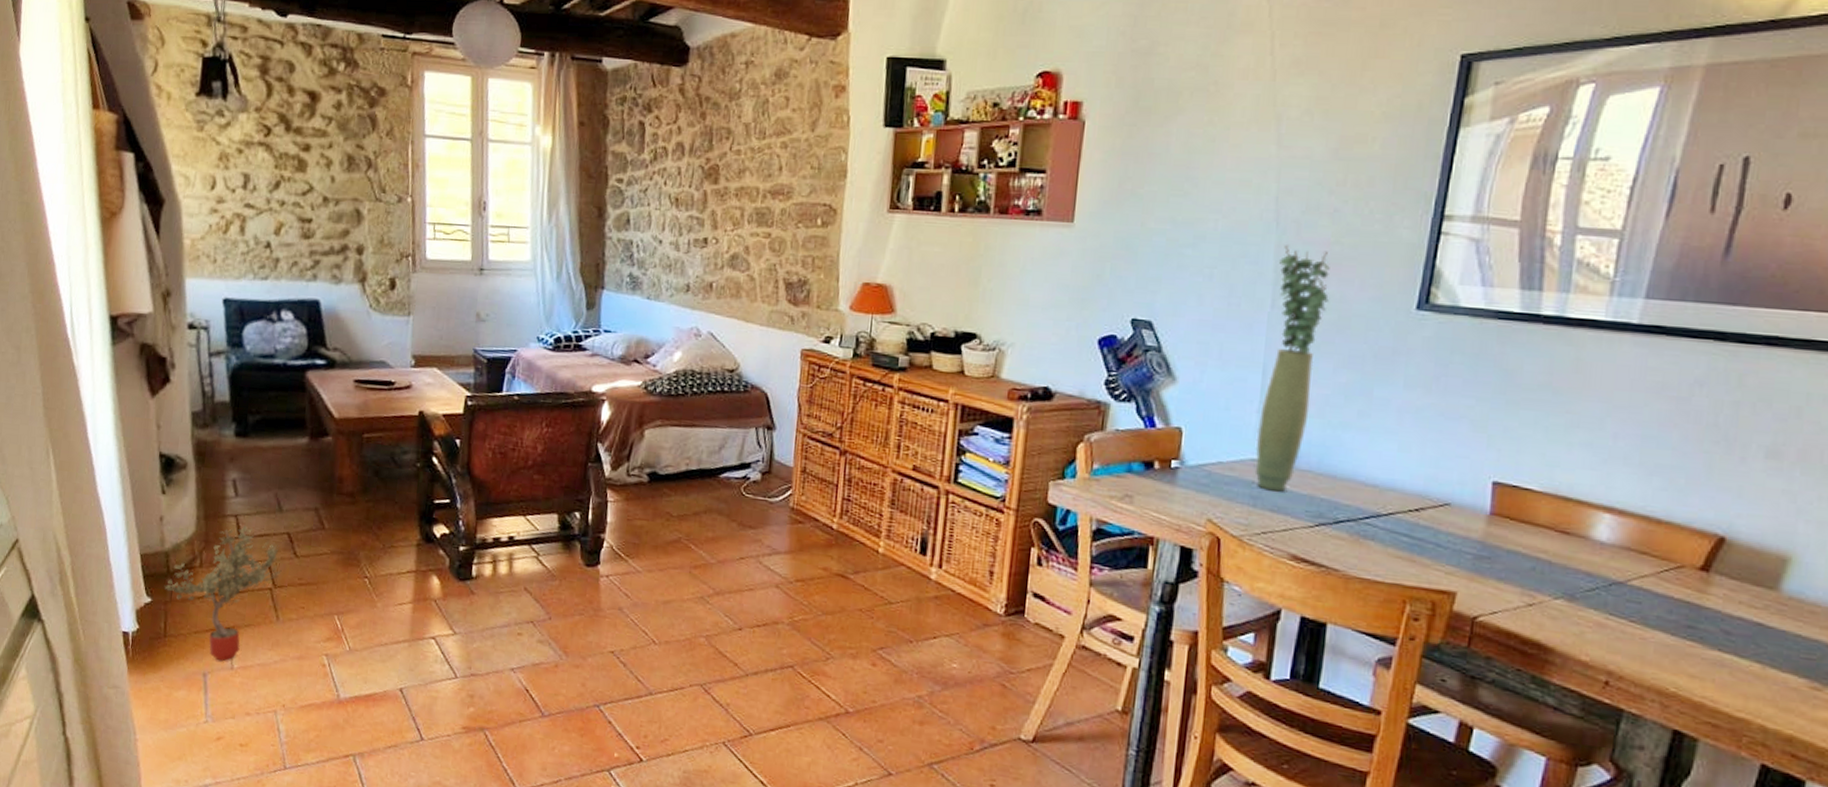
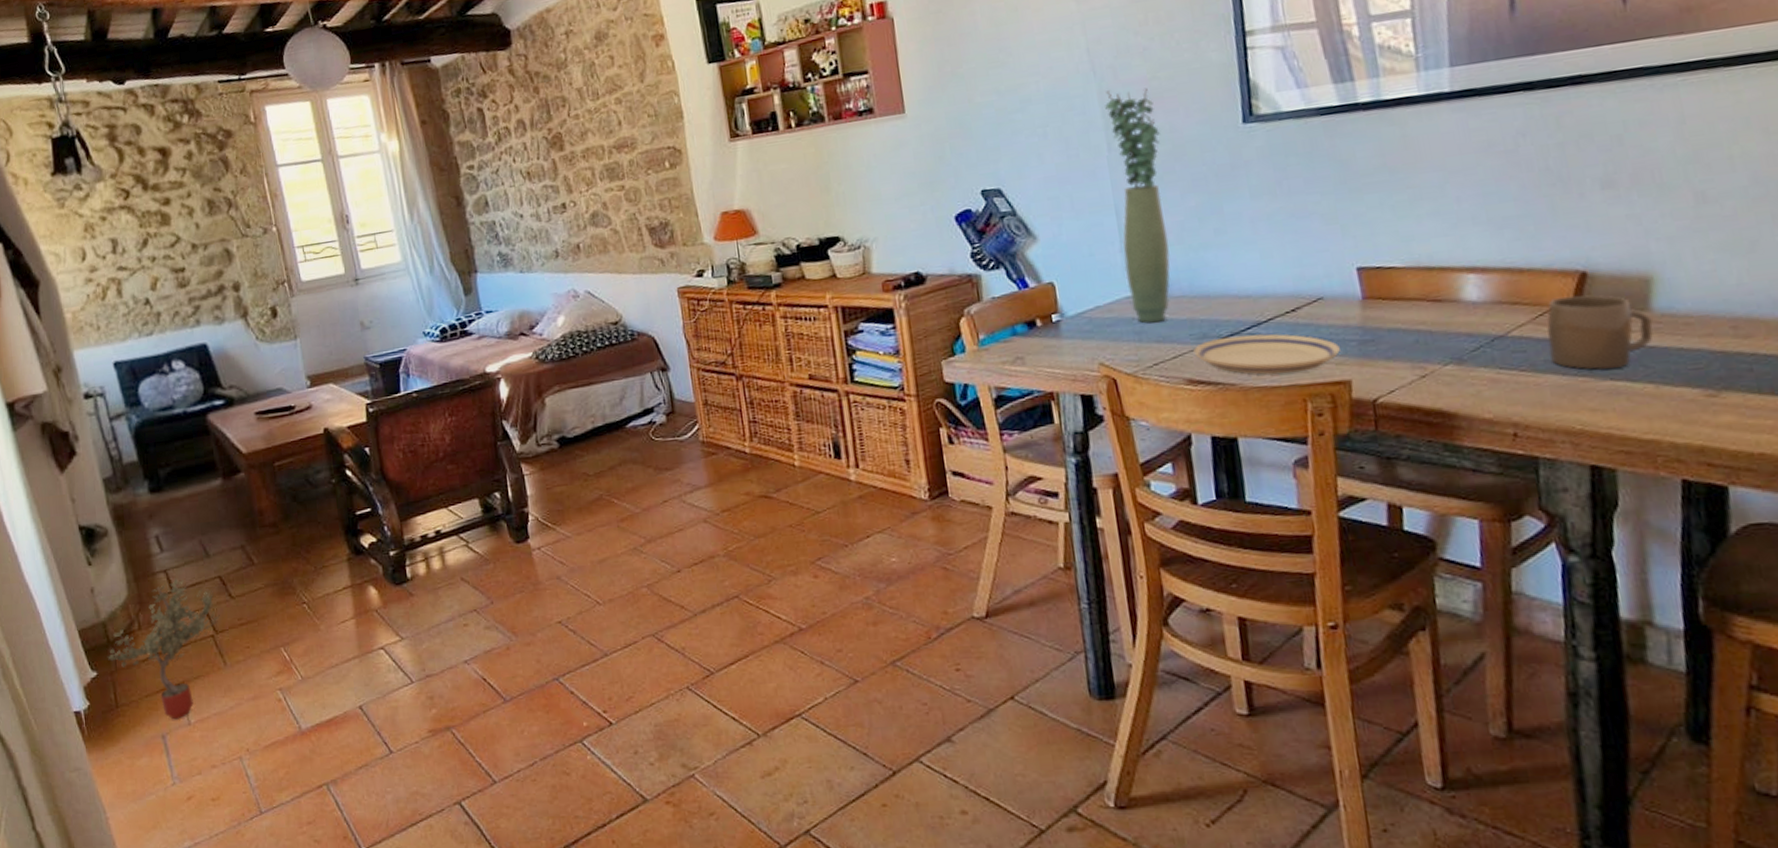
plate: none [1305,521,1454,573] -> present [1193,334,1340,375]
mug: none [1663,556,1780,641] -> present [1545,294,1654,370]

